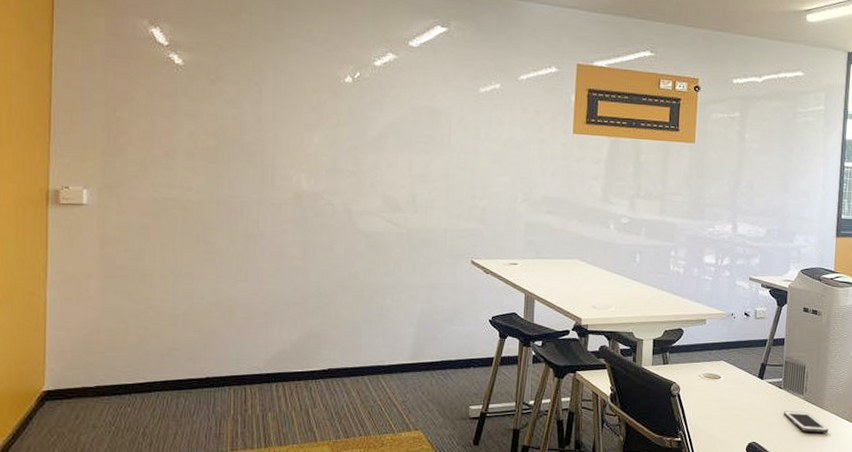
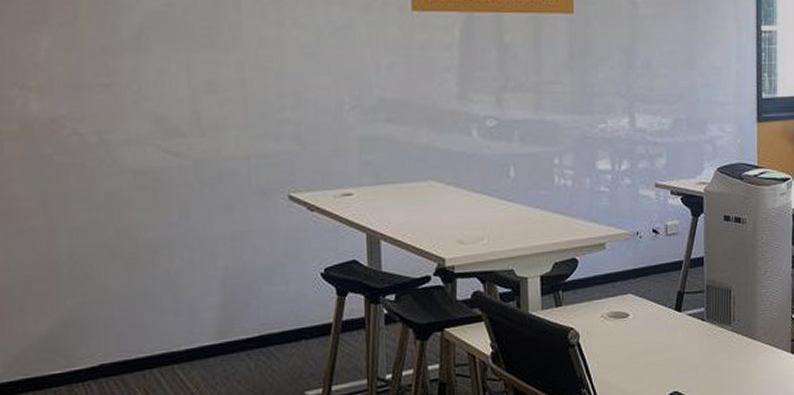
cell phone: present [784,411,829,432] -> none [709,346,764,371]

